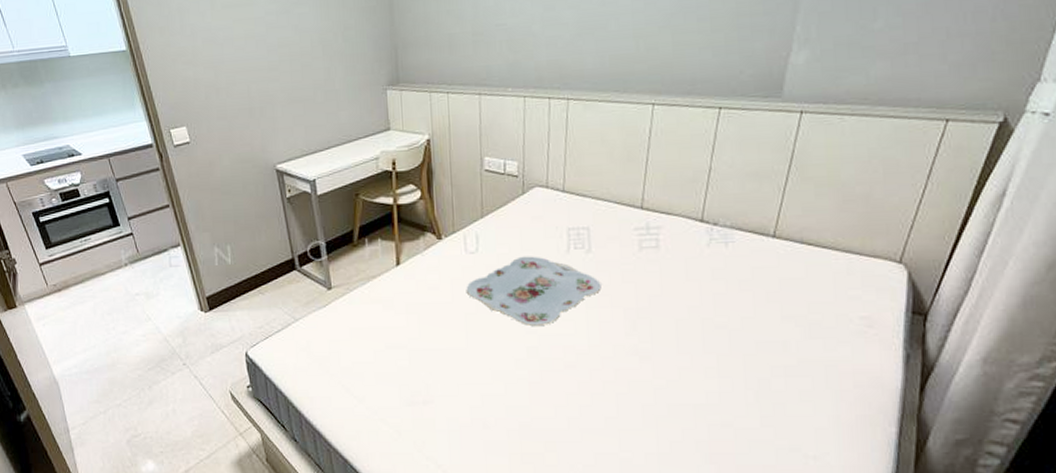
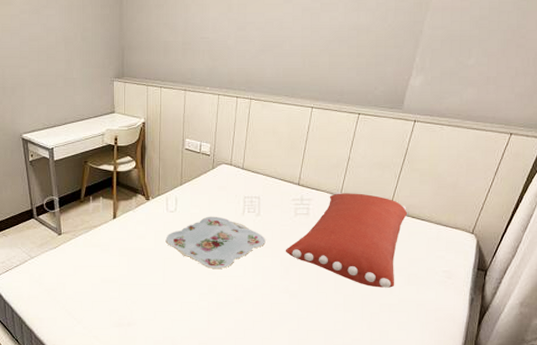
pillow: none [629,213,800,344] -> present [285,191,407,288]

